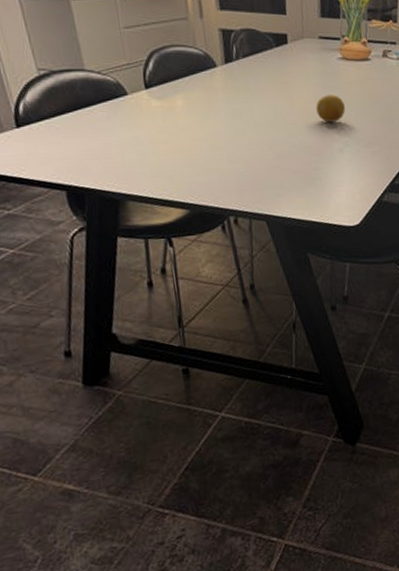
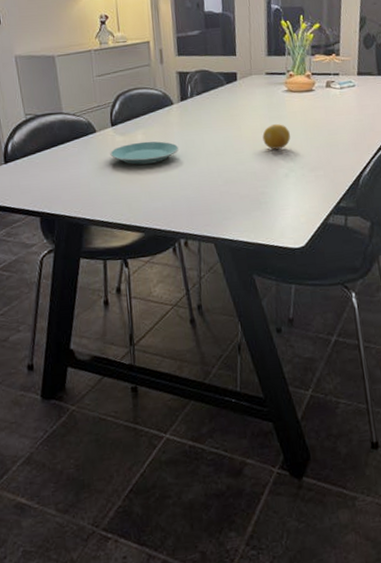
plate: none [145,107,225,134] -> present [110,141,179,165]

